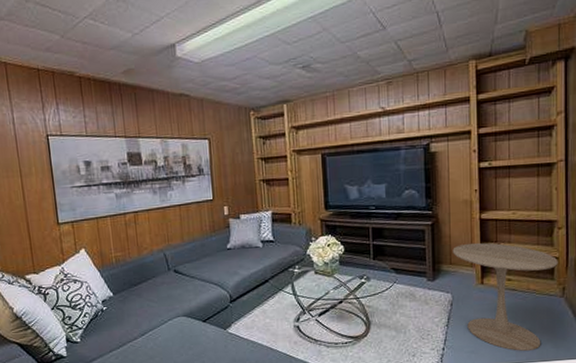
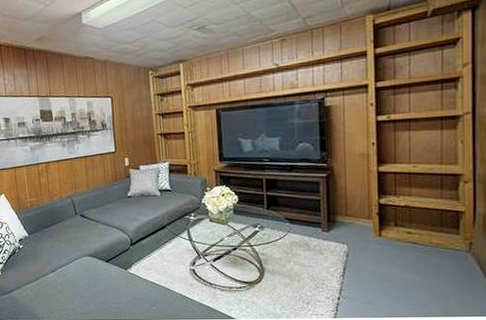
side table: present [452,243,558,352] -> none [348,195,464,306]

